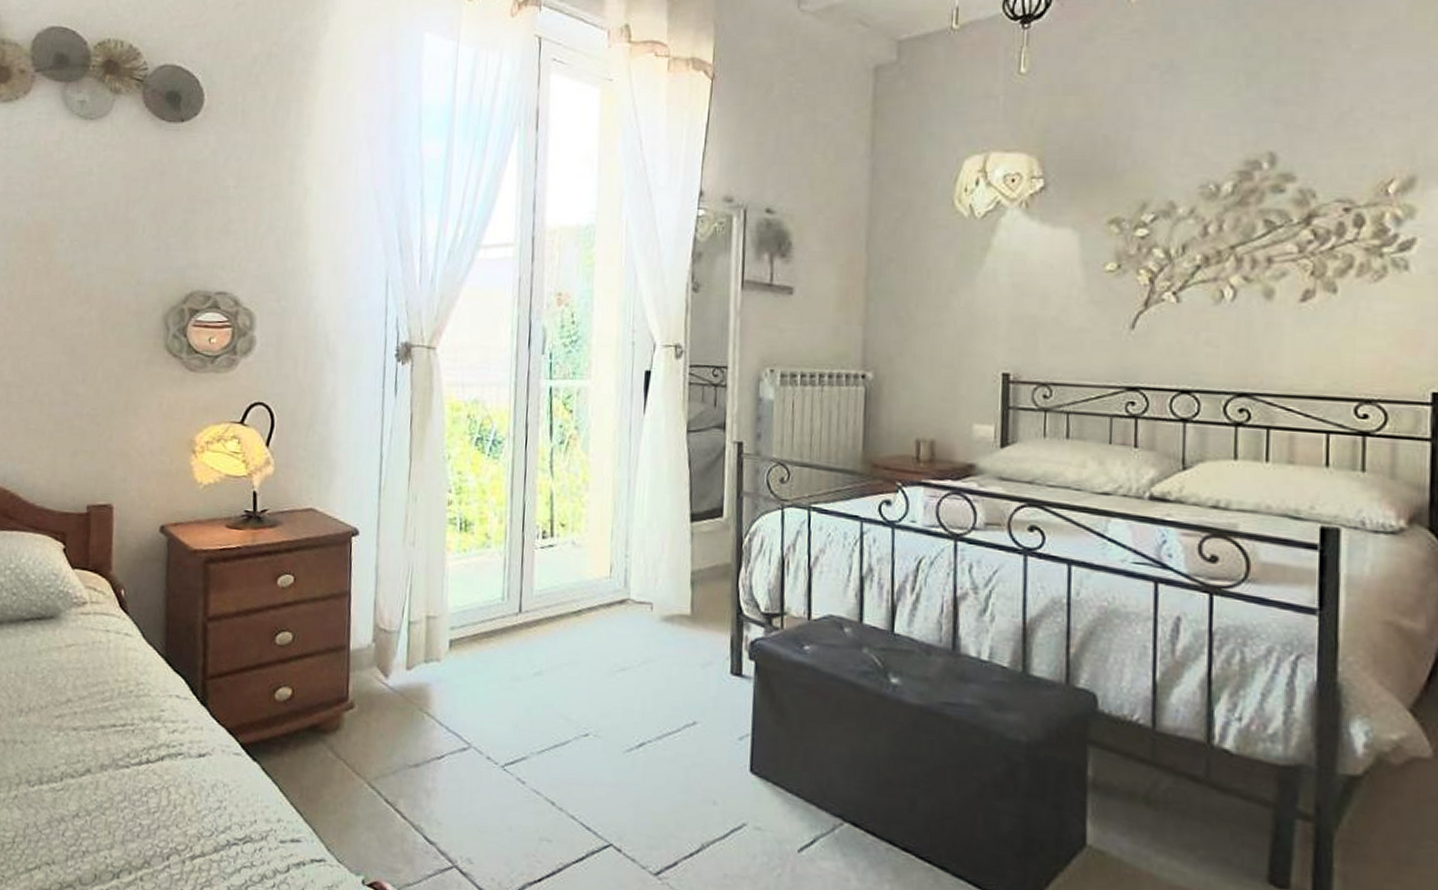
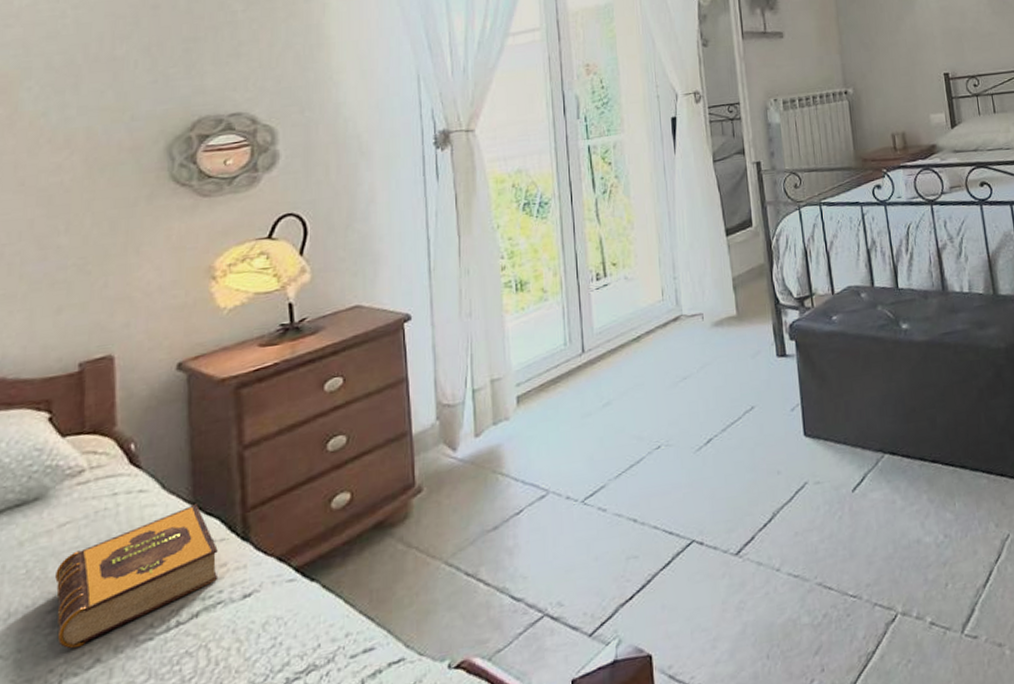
hardback book: none [61,659,182,755] -> present [55,504,219,649]

